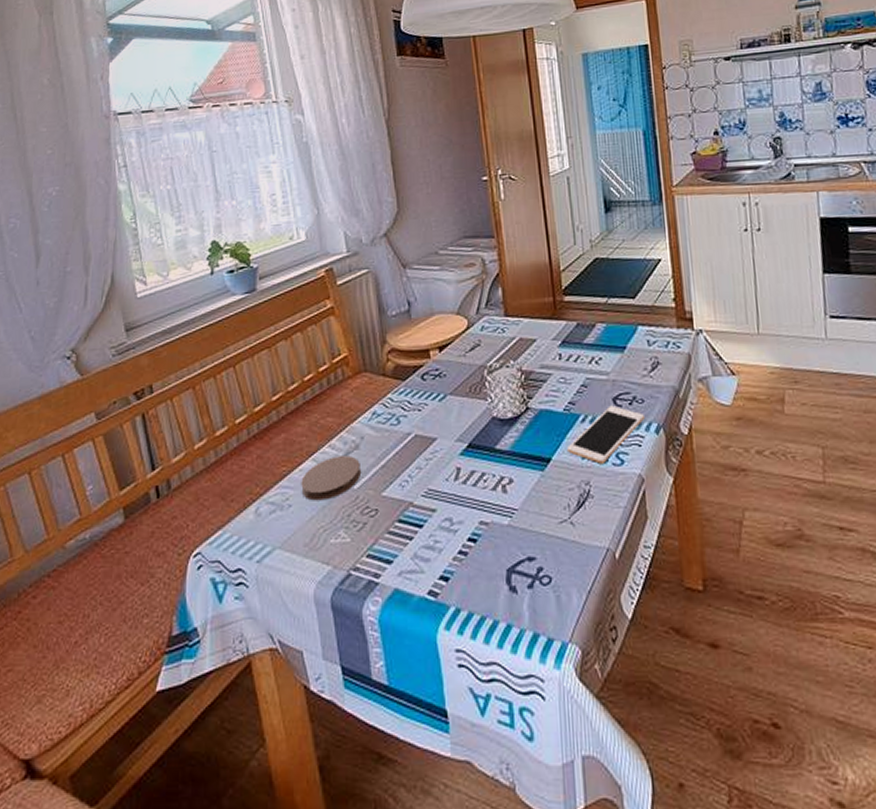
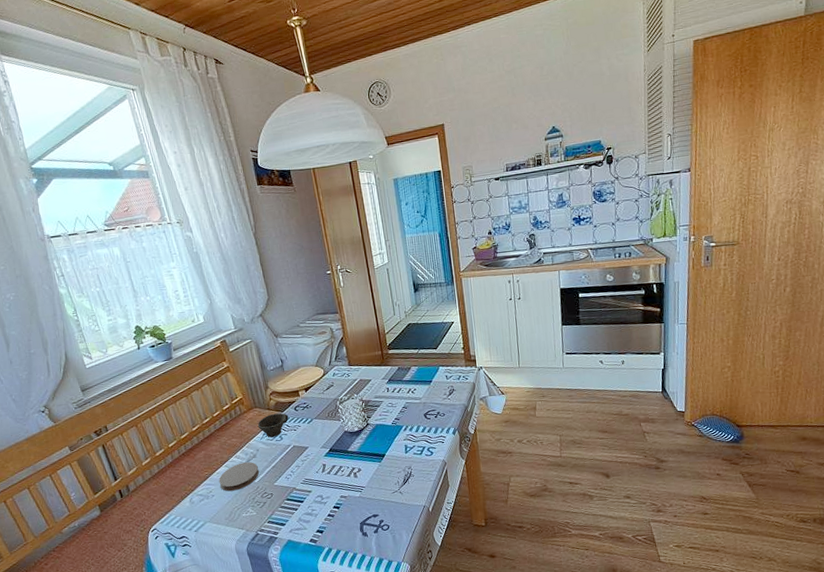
cup: none [365,382,412,420] -> present [257,413,289,438]
cell phone: present [567,405,644,464] -> none [395,418,445,456]

